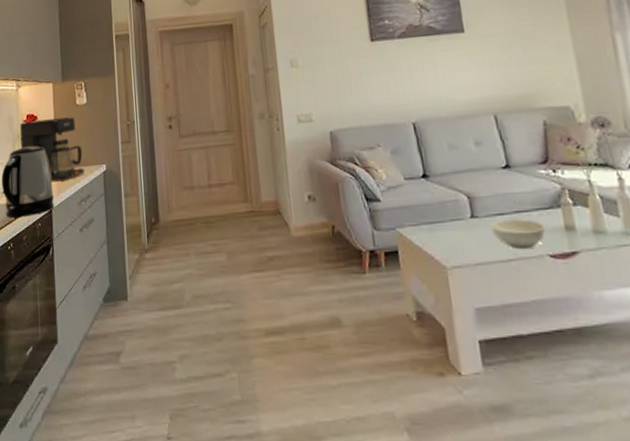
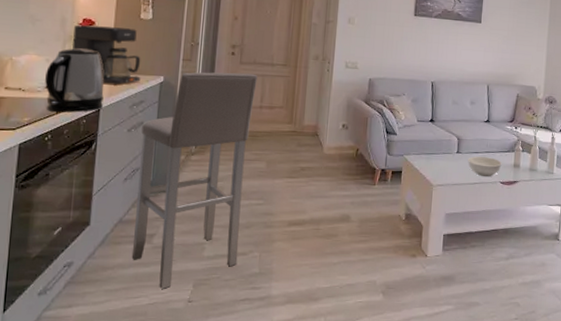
bar stool: none [92,147,215,423] -> present [131,72,257,290]

